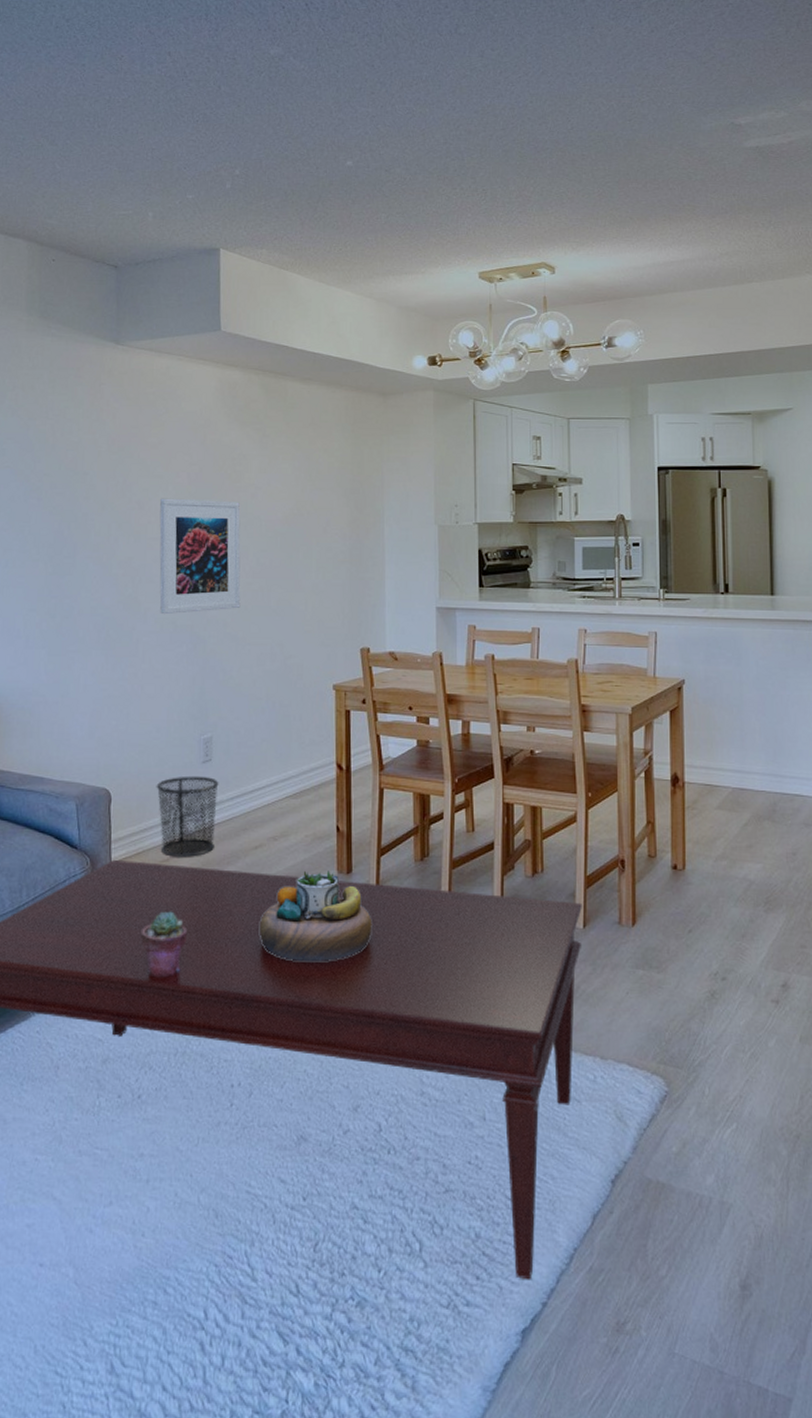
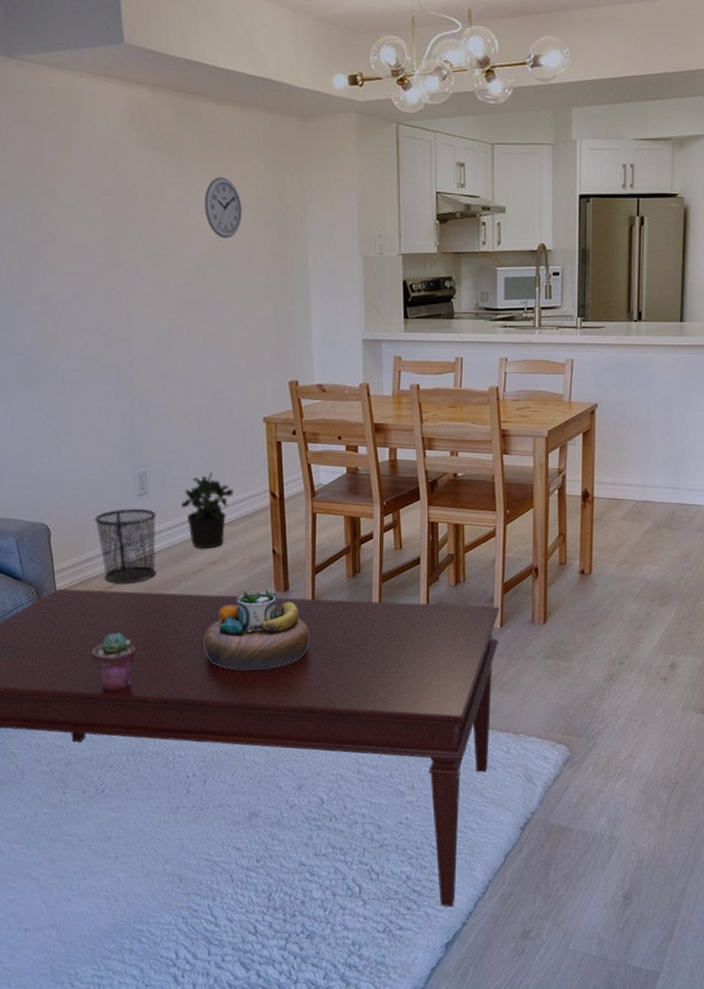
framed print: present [159,498,241,615] -> none [73,230,166,352]
potted plant: none [245,741,300,823] -> present [181,472,234,549]
wall clock: none [285,449,322,507] -> present [204,177,243,239]

